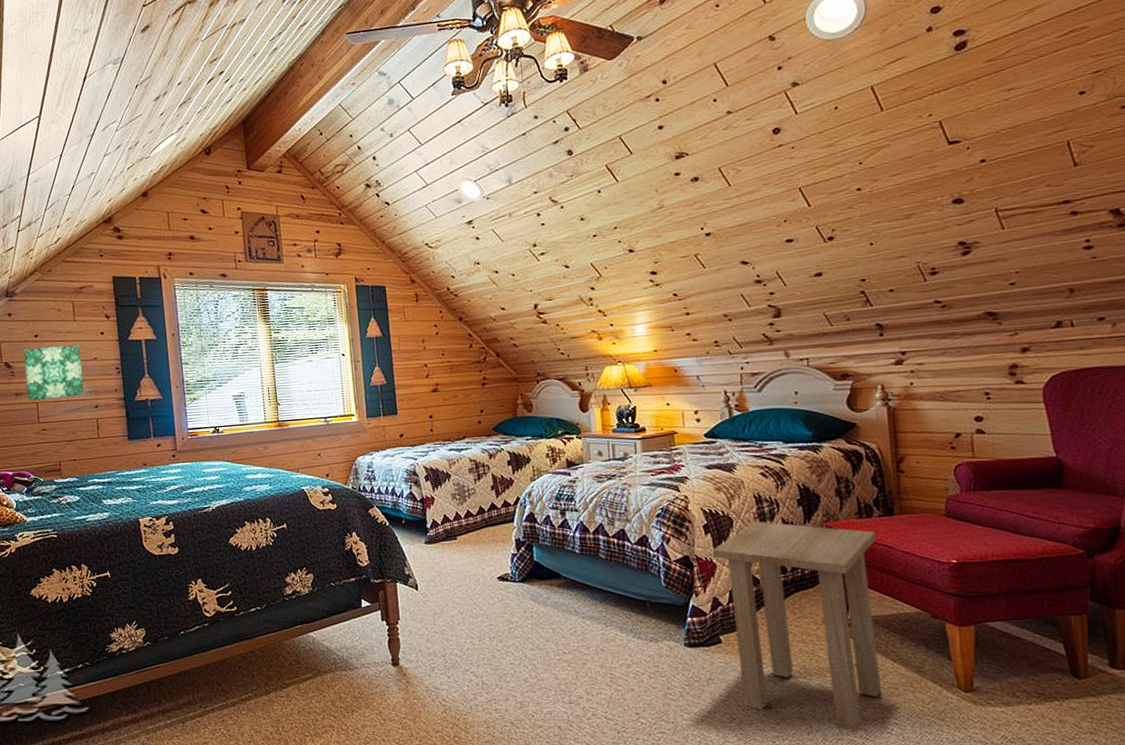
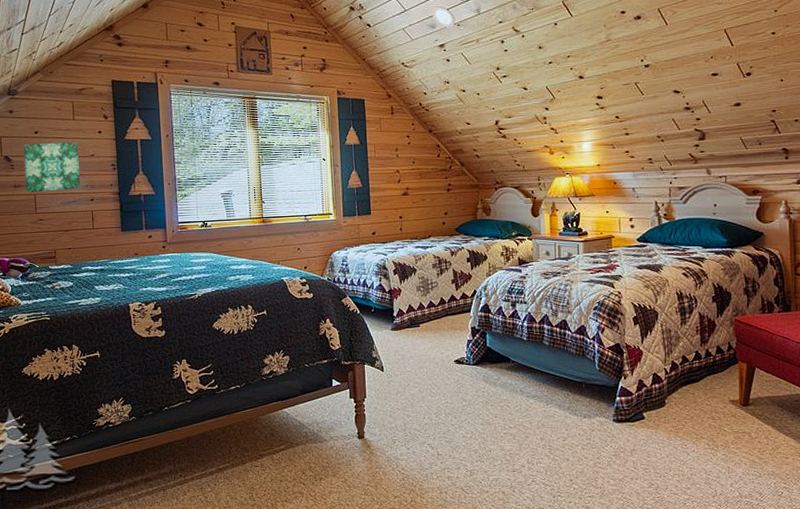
side table: present [713,521,882,732] -> none [641,314,776,495]

